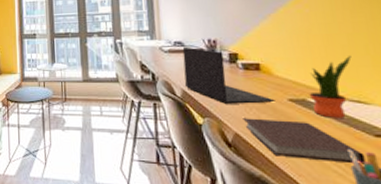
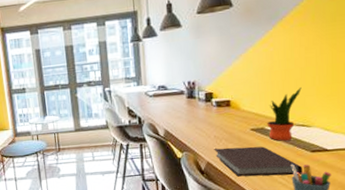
laptop: present [182,47,275,104] -> none [165,90,240,139]

